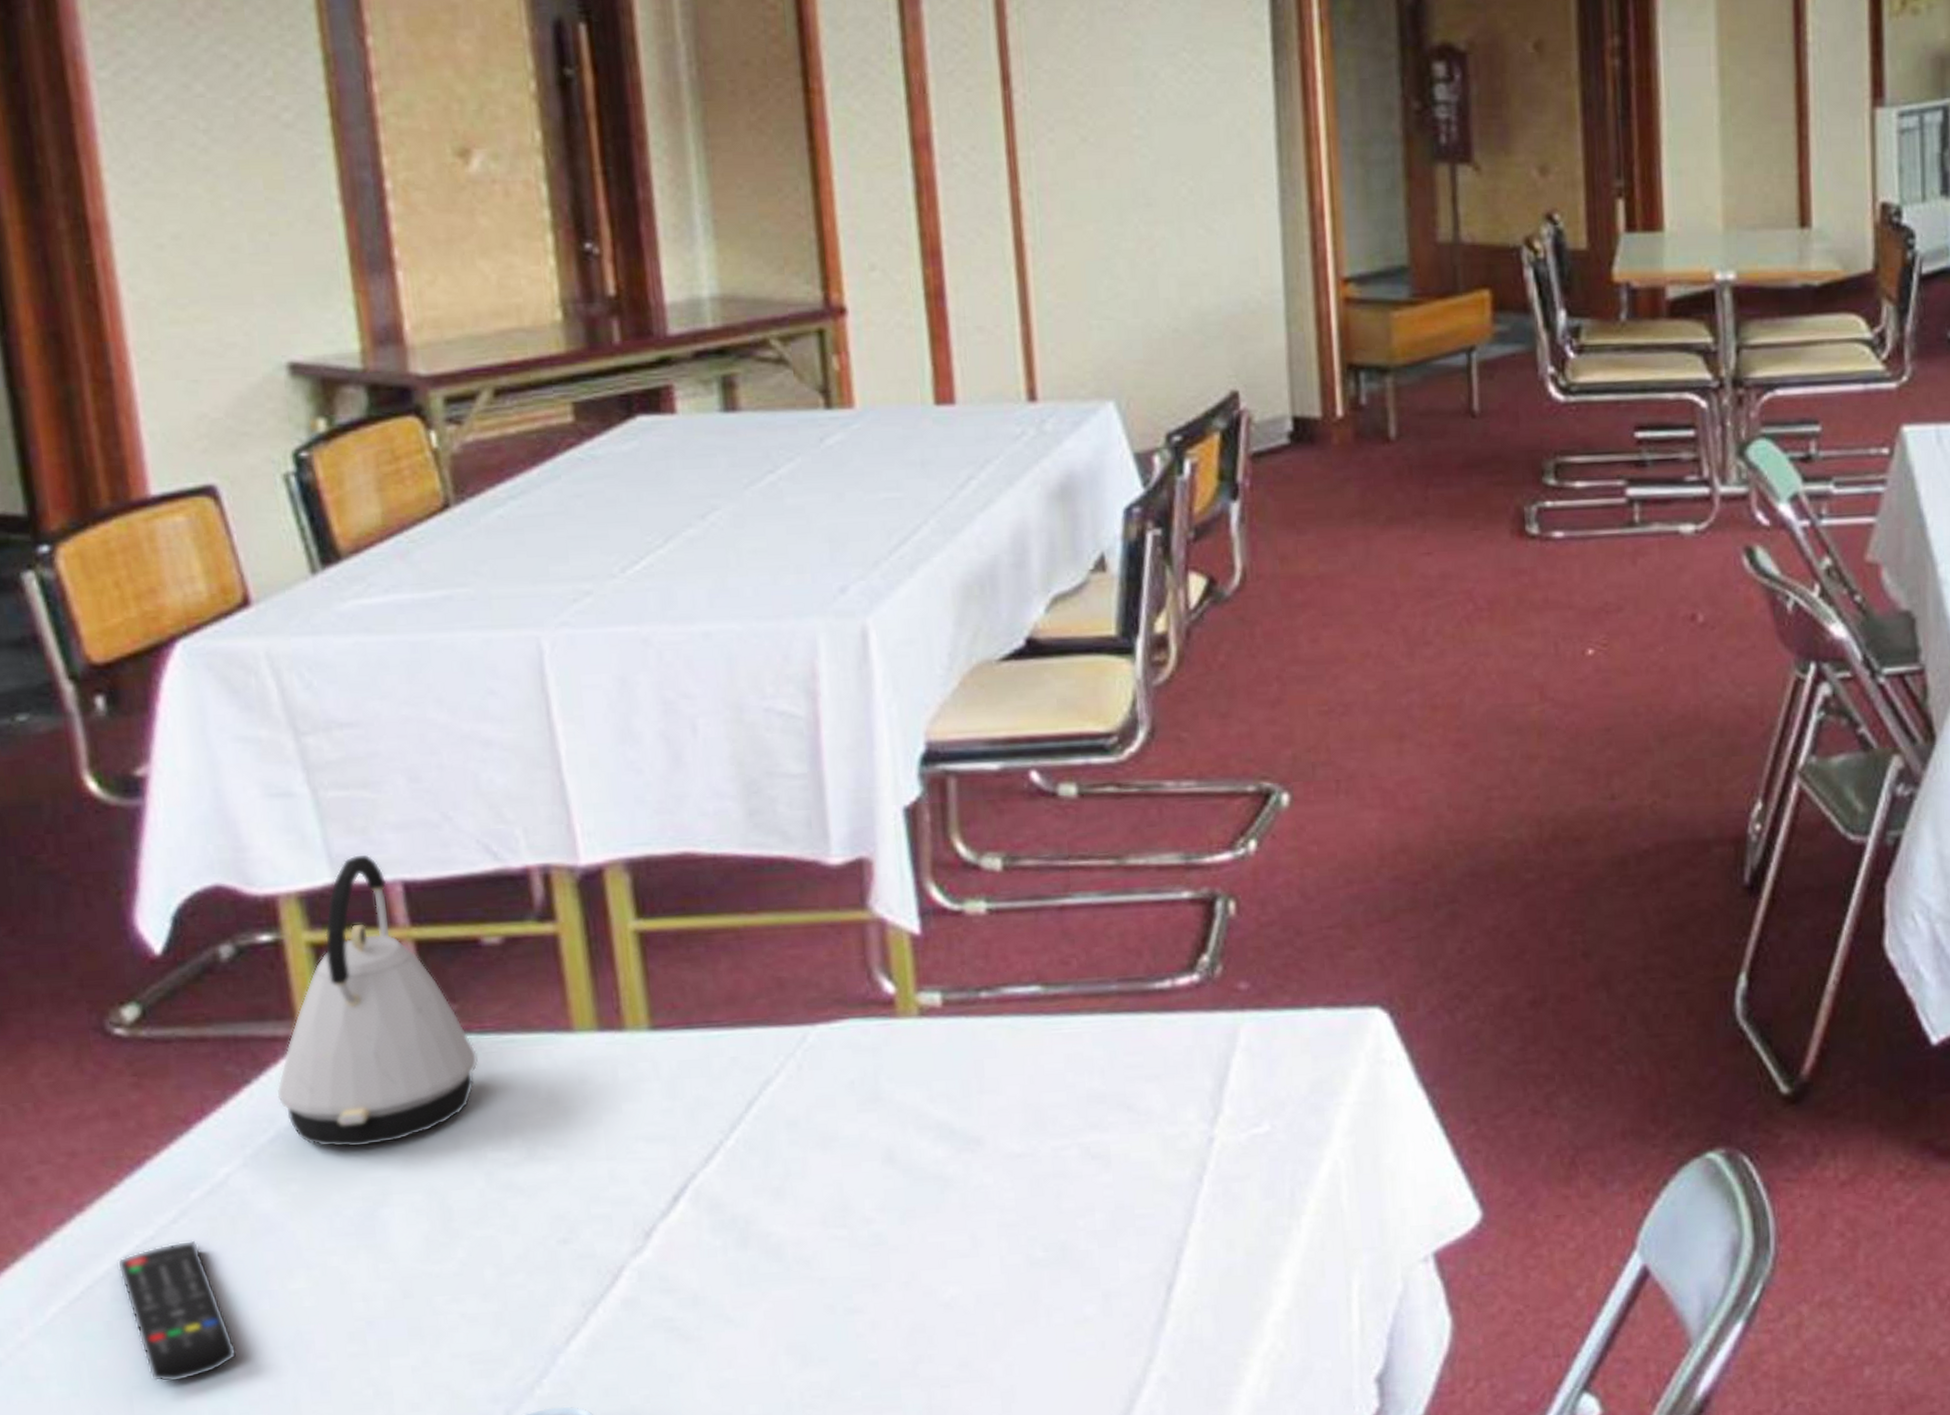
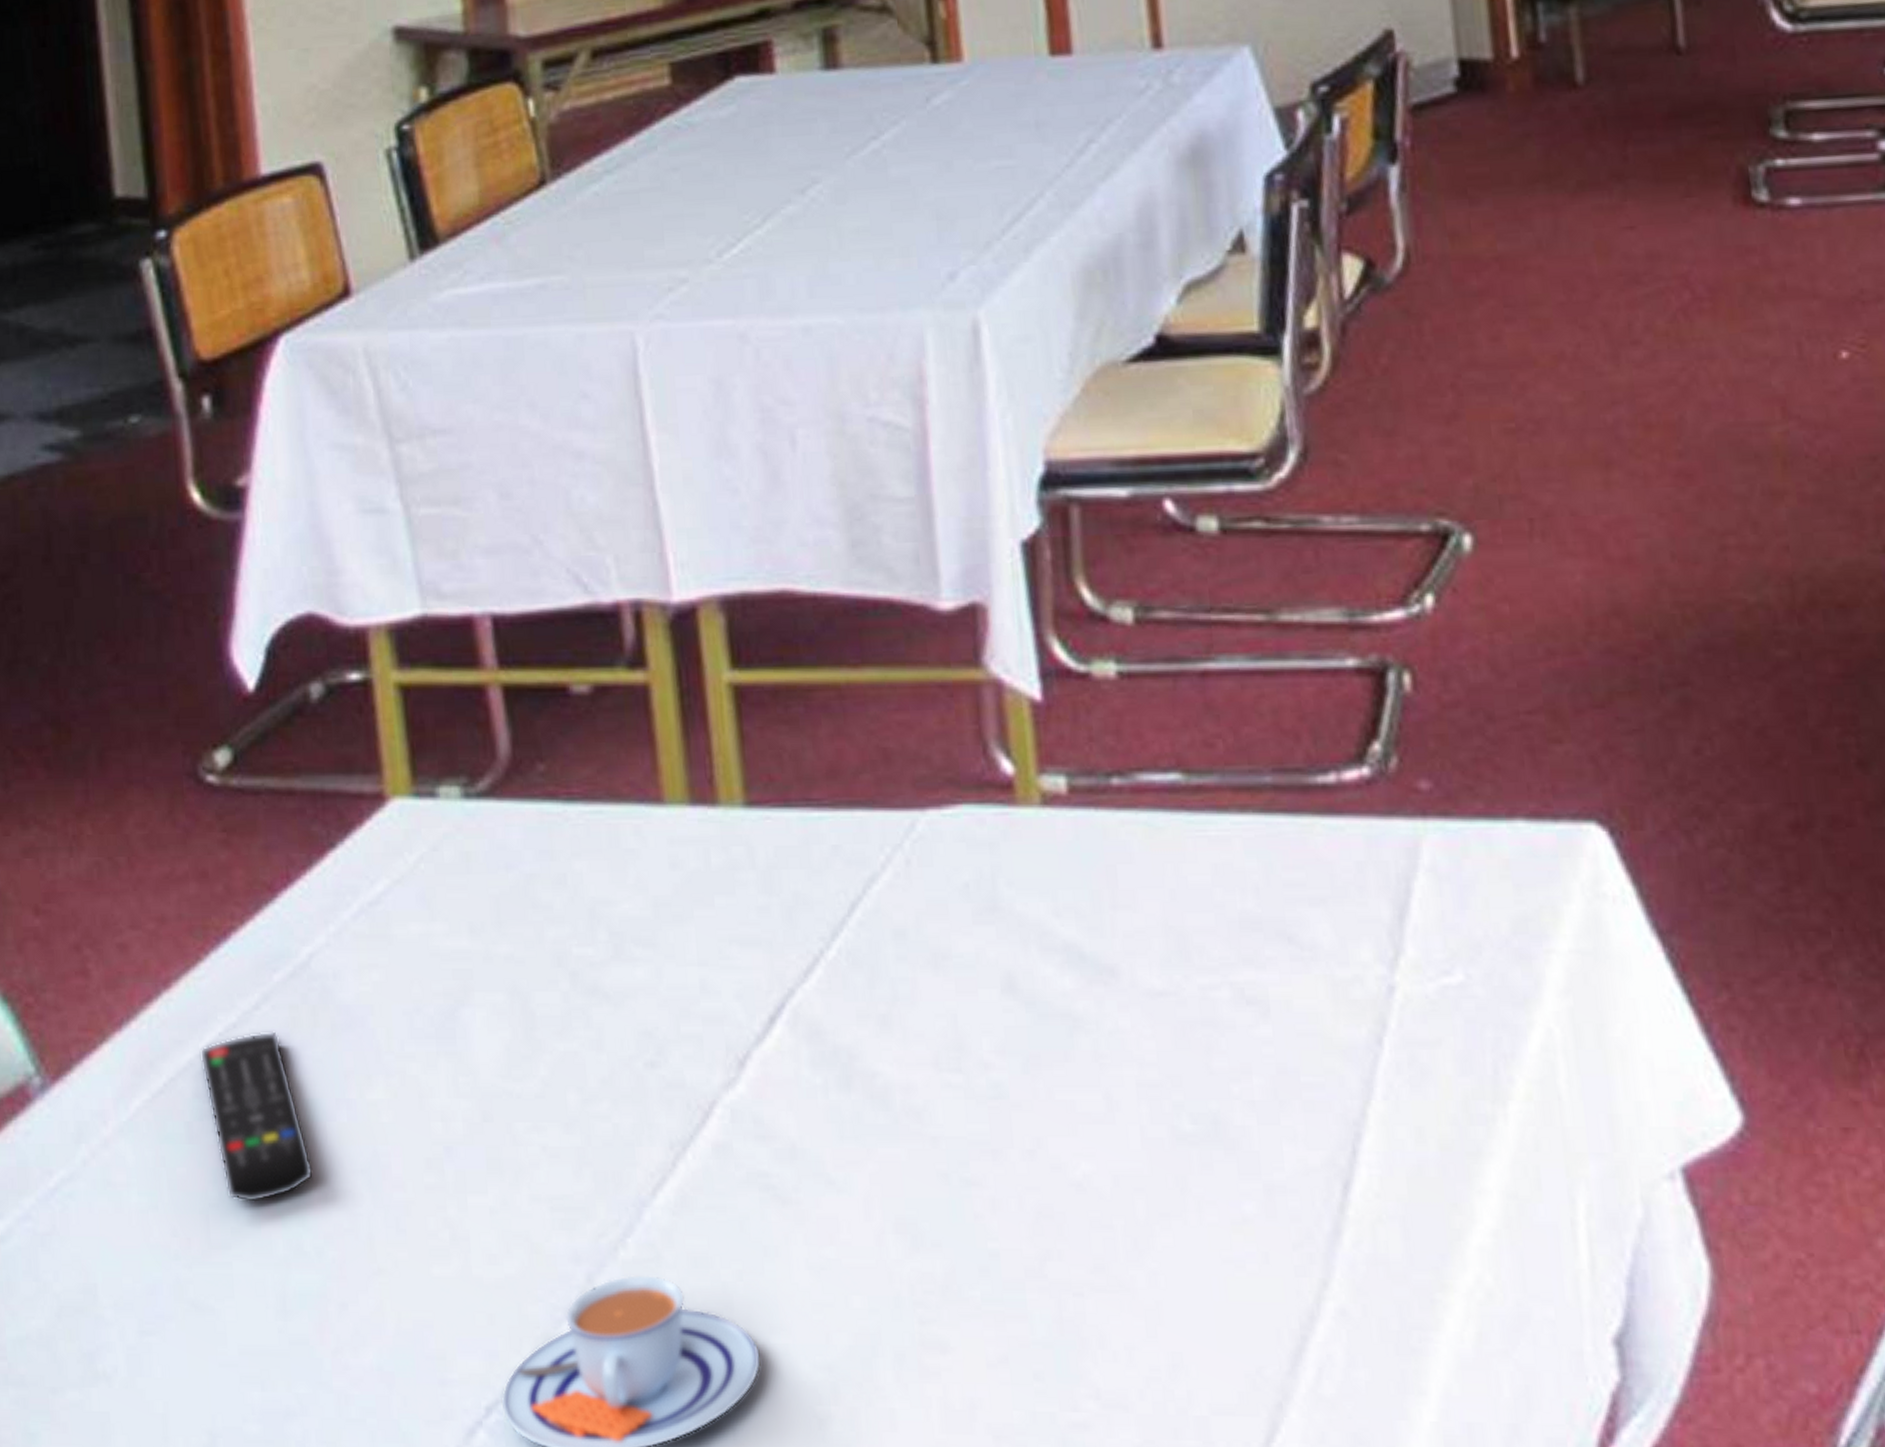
kettle: present [276,853,479,1148] -> none [361,581,565,932]

